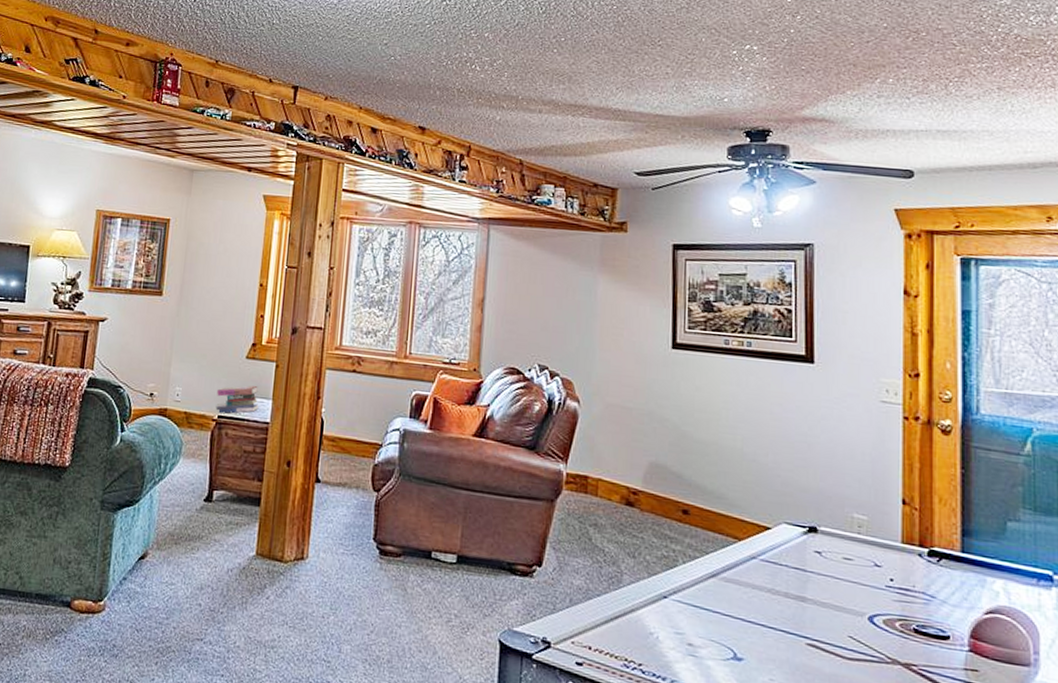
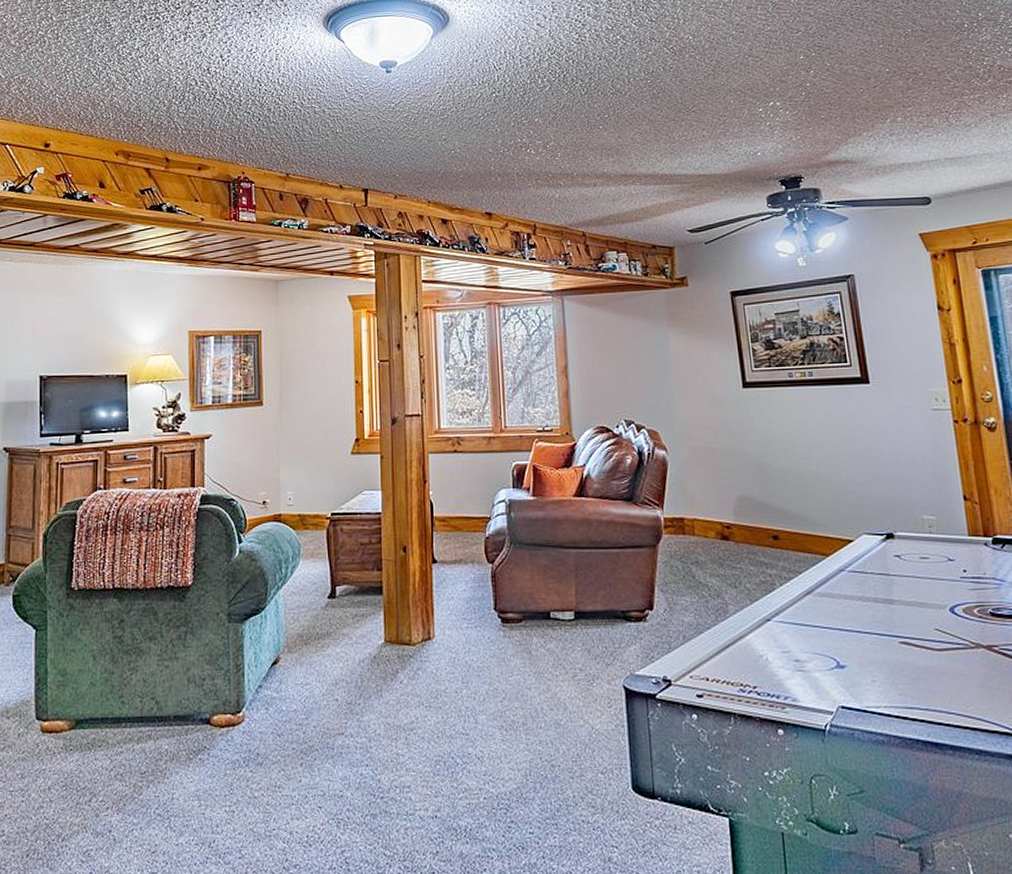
books: present [215,386,259,414] -> none [327,480,369,511]

